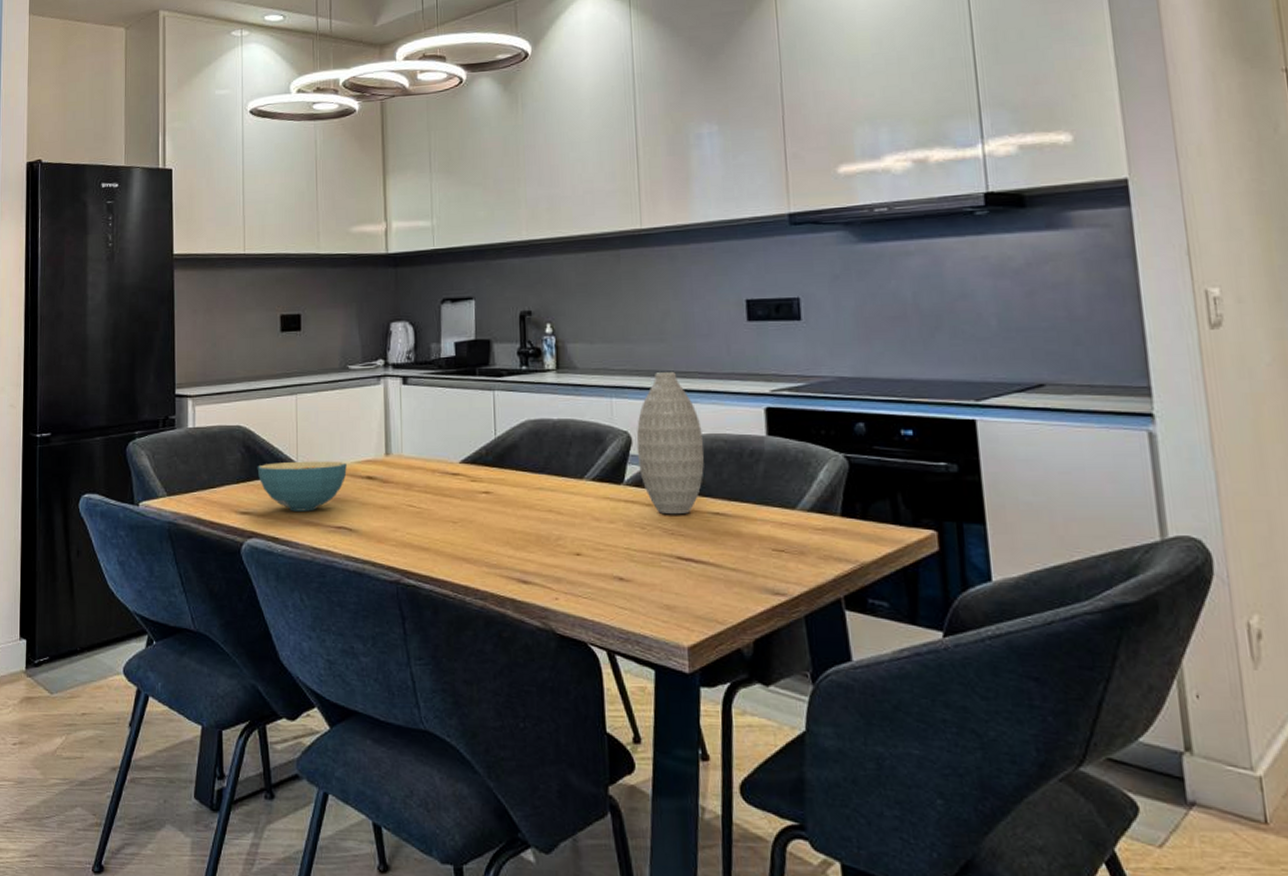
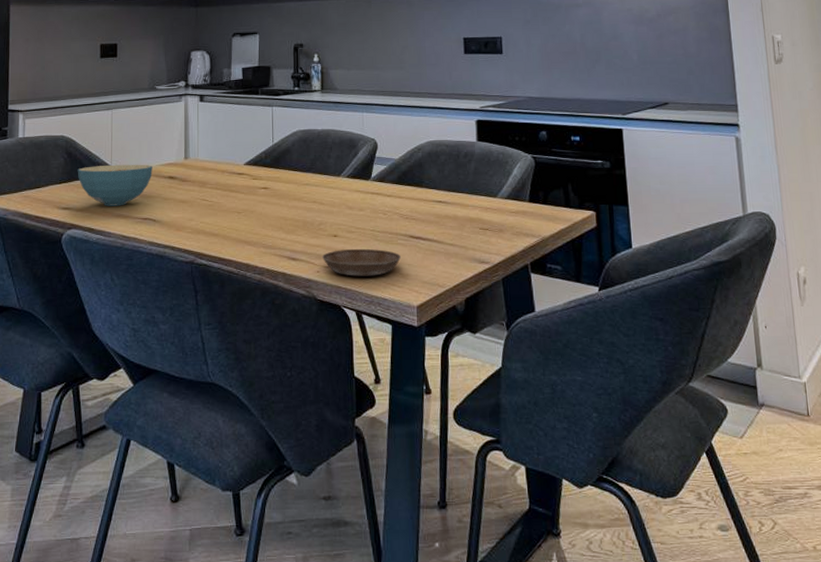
saucer: none [562,571,665,607] -> present [322,248,401,277]
vase: present [636,372,705,515] -> none [381,93,432,203]

